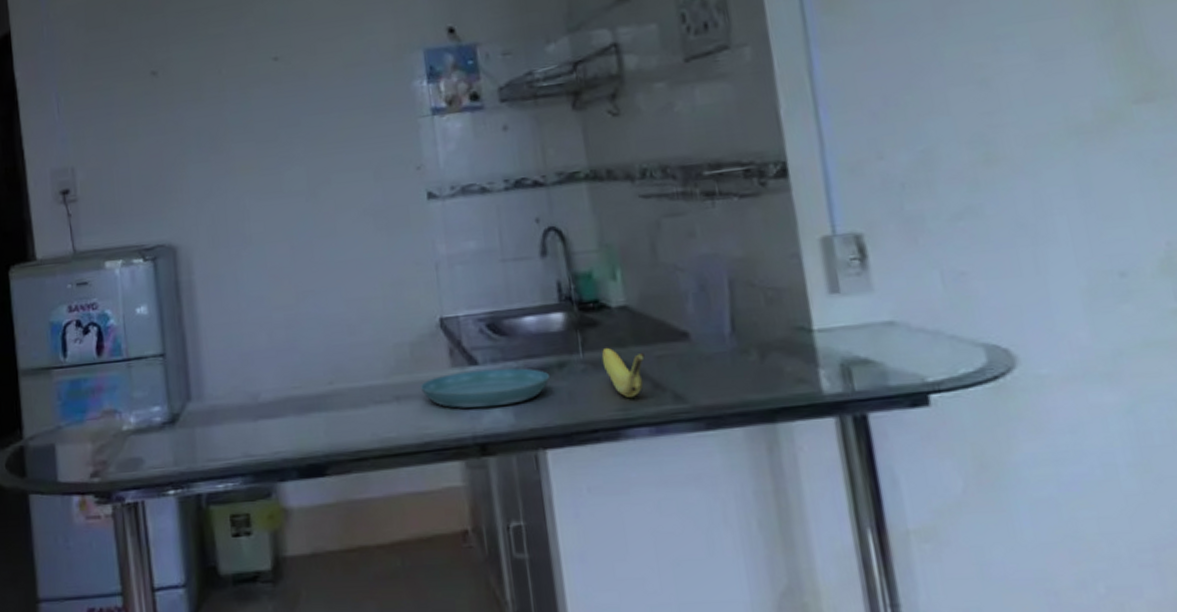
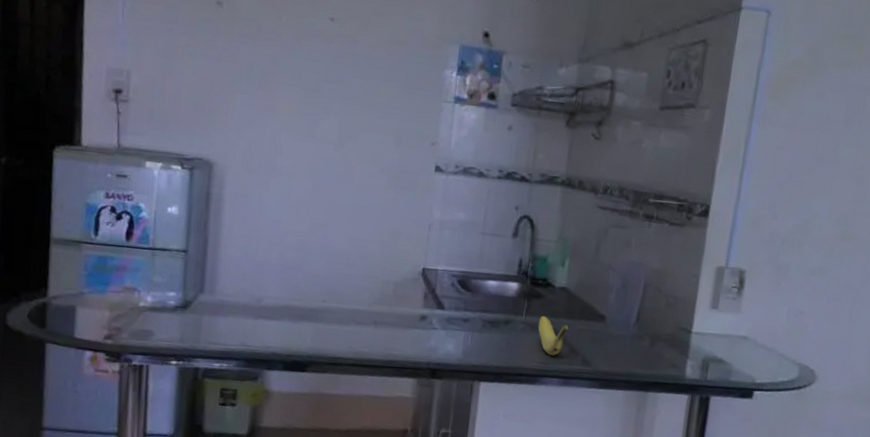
saucer: present [420,368,549,409] -> none [395,312,496,344]

